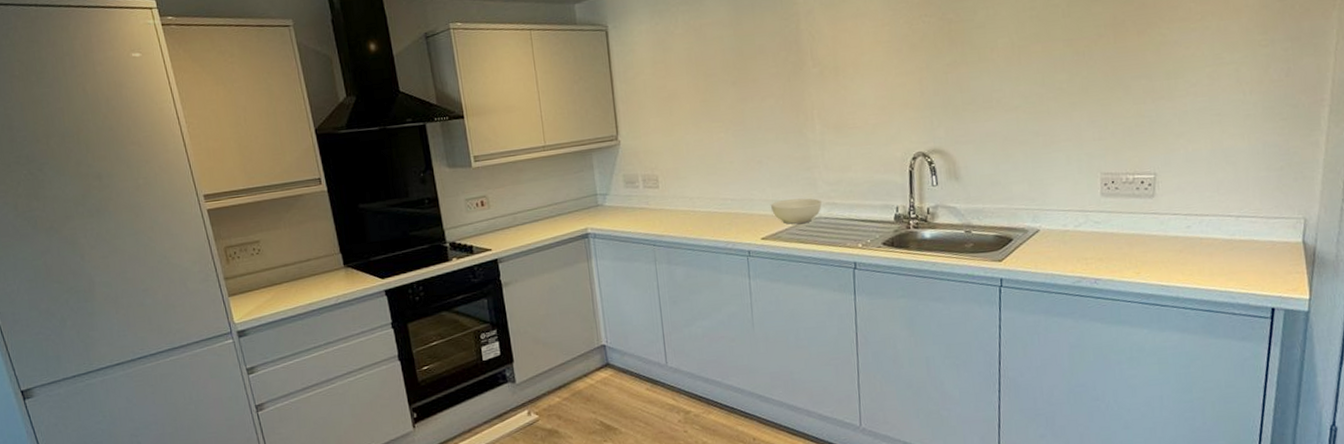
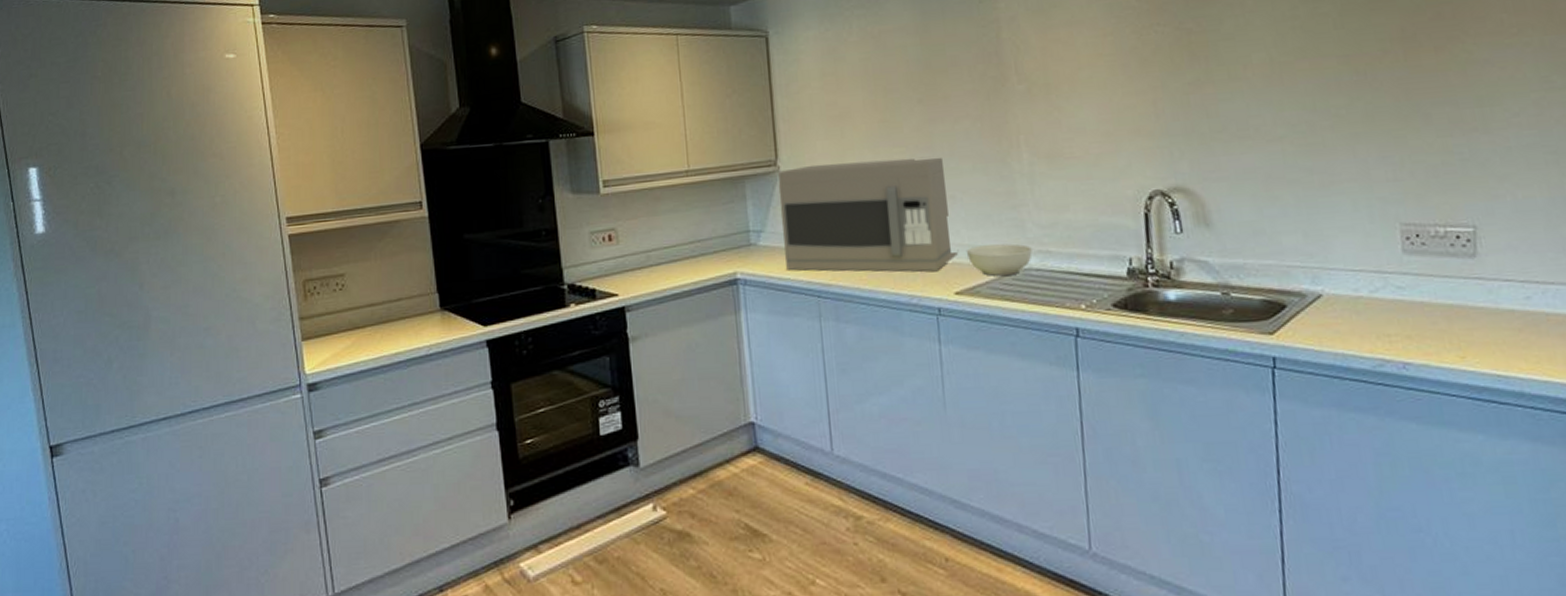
microwave: none [619,130,765,225] -> present [778,158,959,272]

